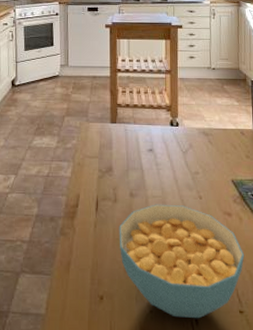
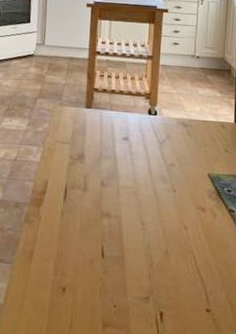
cereal bowl: present [119,204,245,319] -> none [86,195,216,316]

